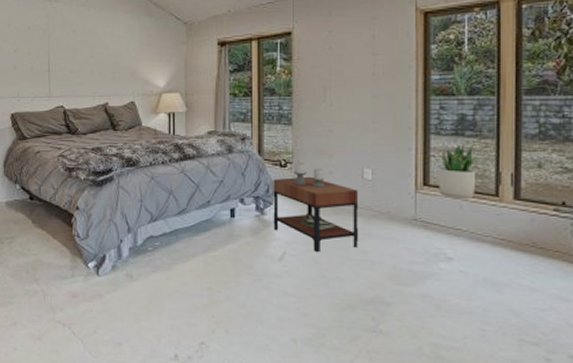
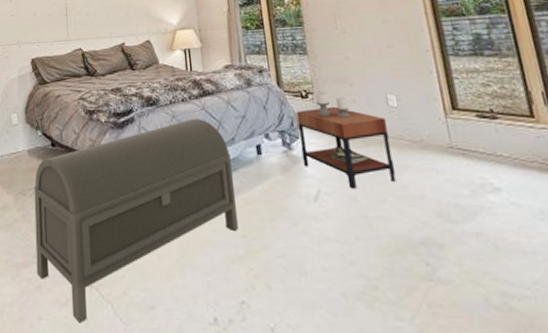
storage bench: none [11,181,205,355] -> present [34,119,238,324]
planter: present [439,143,476,200] -> none [462,62,509,123]

